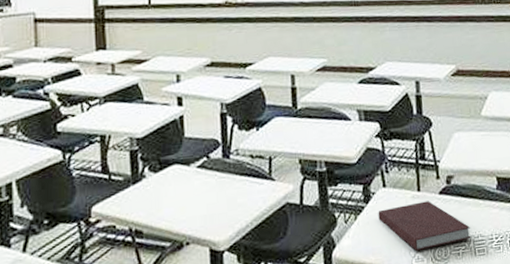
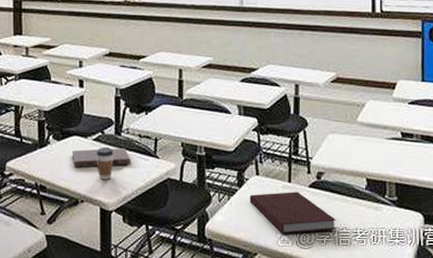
book: none [172,173,243,203] -> present [72,149,131,167]
coffee cup: none [201,174,223,214] -> present [96,147,114,180]

